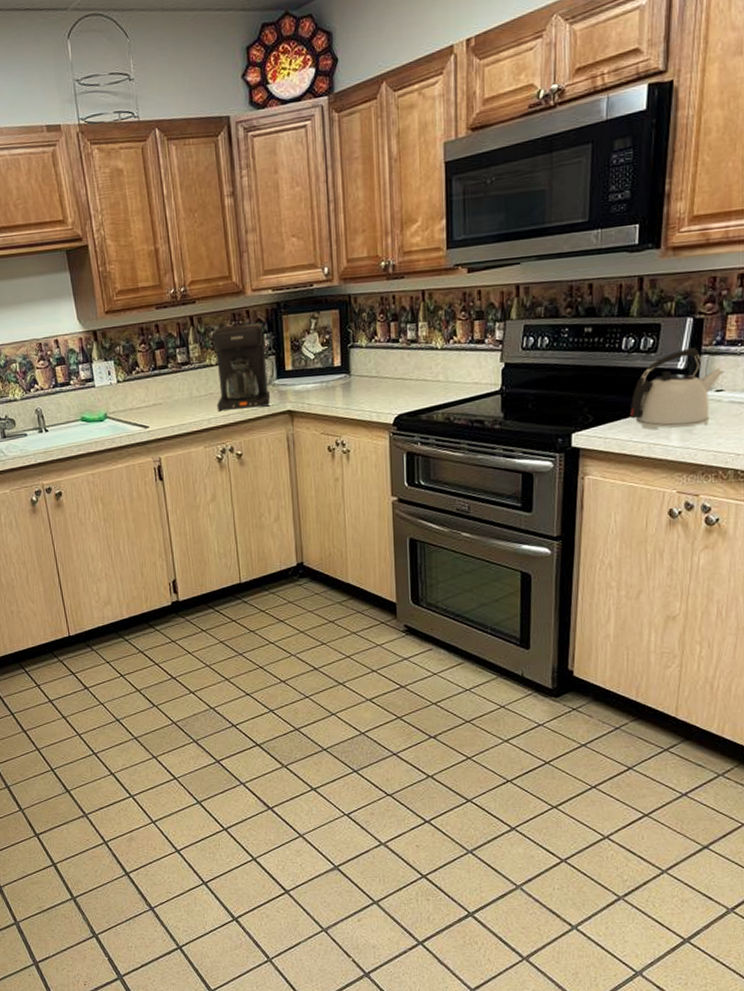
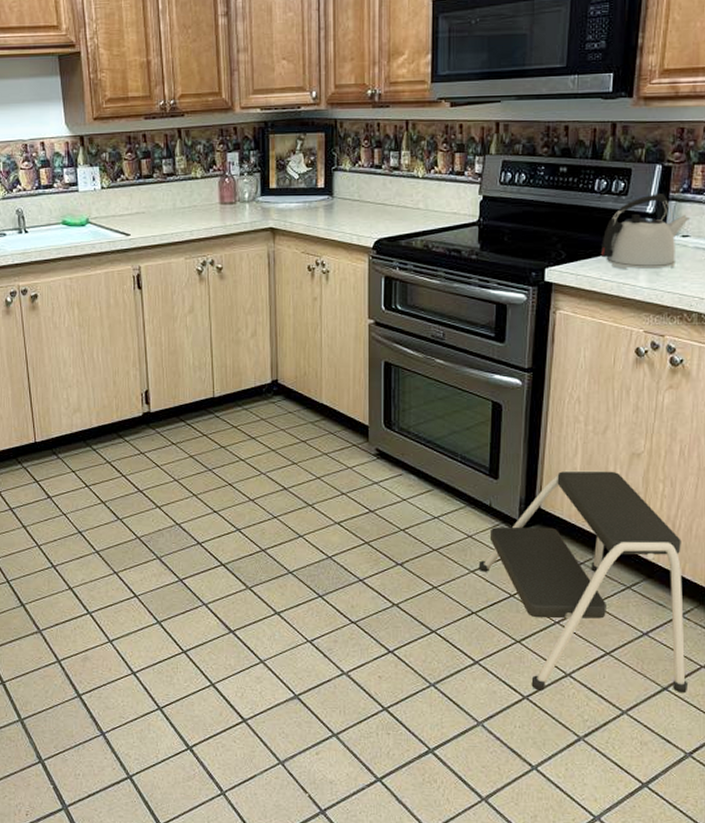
coffee maker: present [212,322,271,412] -> none [199,139,254,224]
step stool: none [512,635,728,854] -> present [478,470,687,694]

